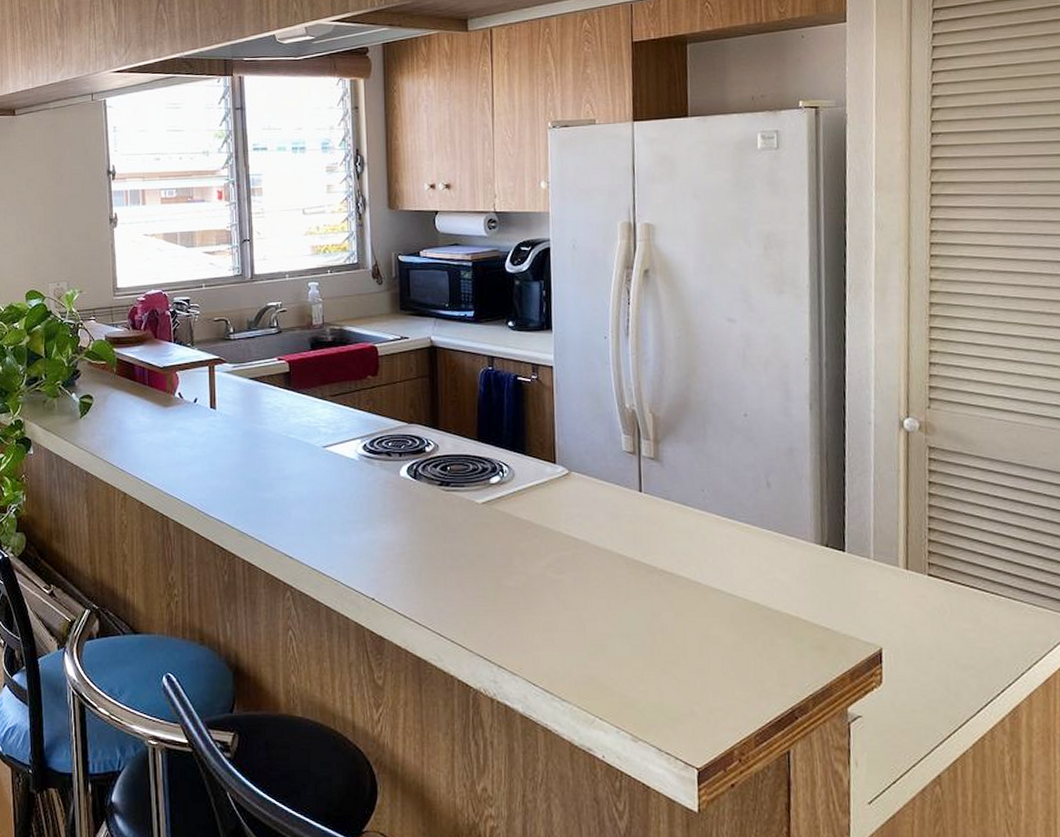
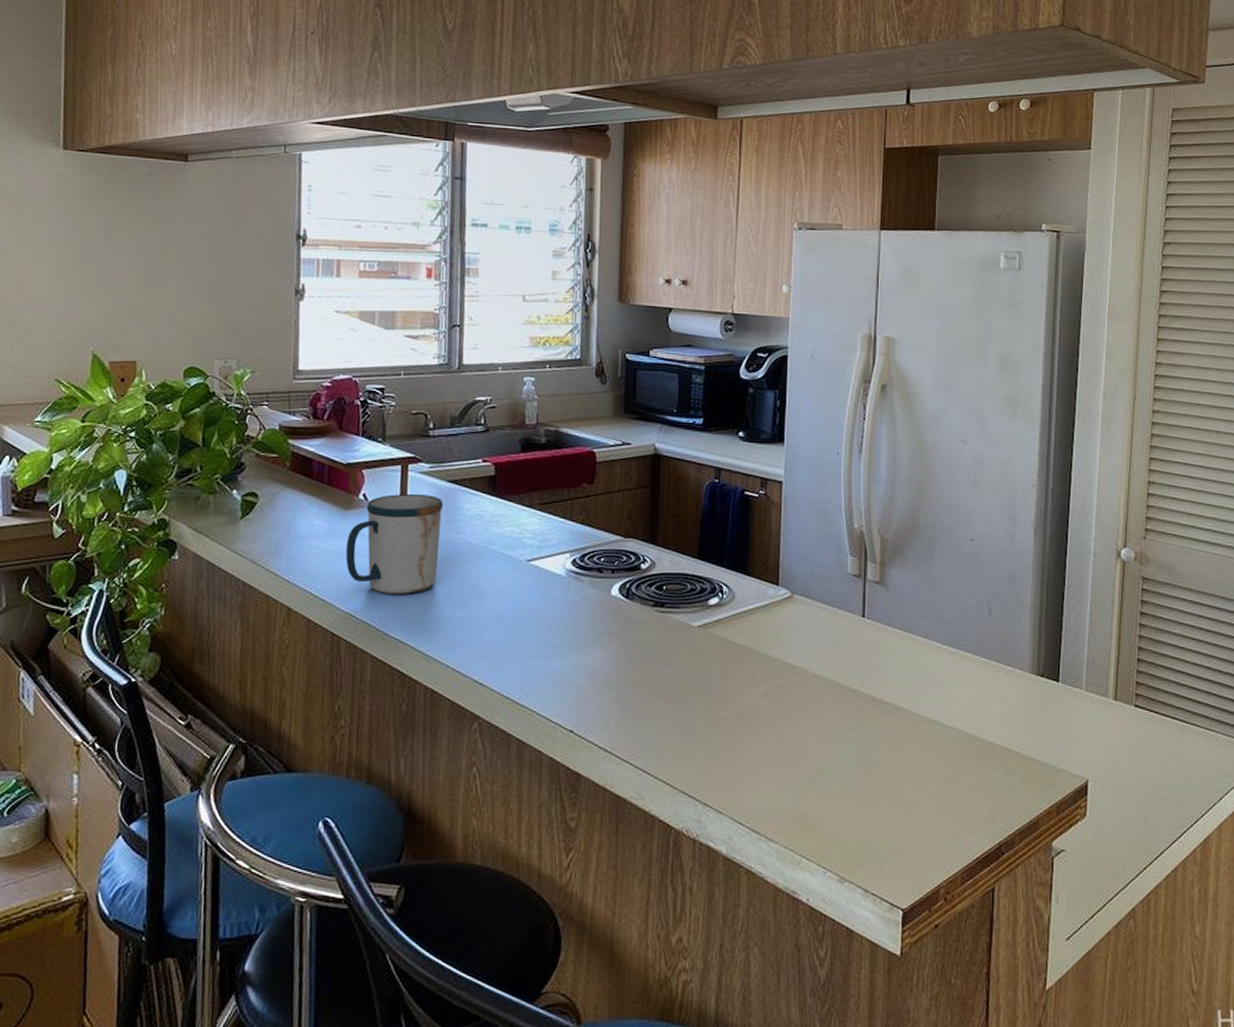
mug: none [167,390,246,479] -> present [345,493,443,594]

